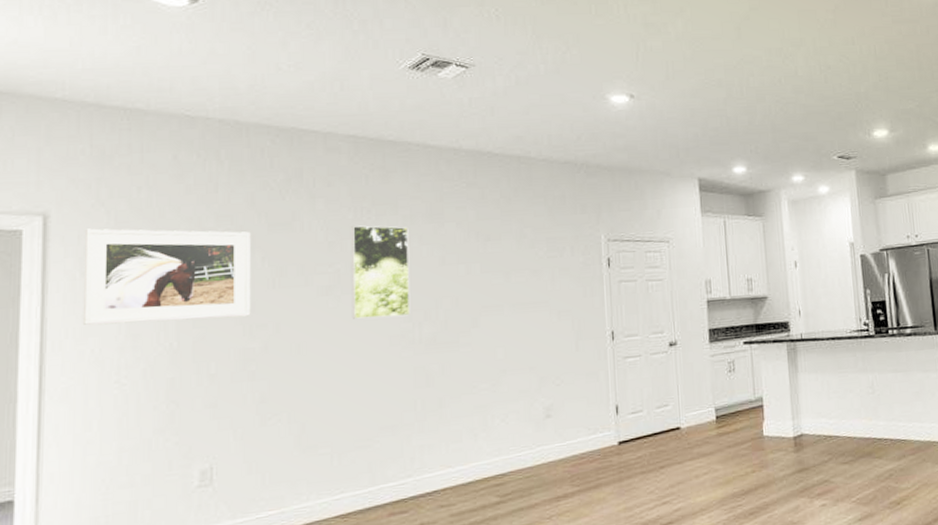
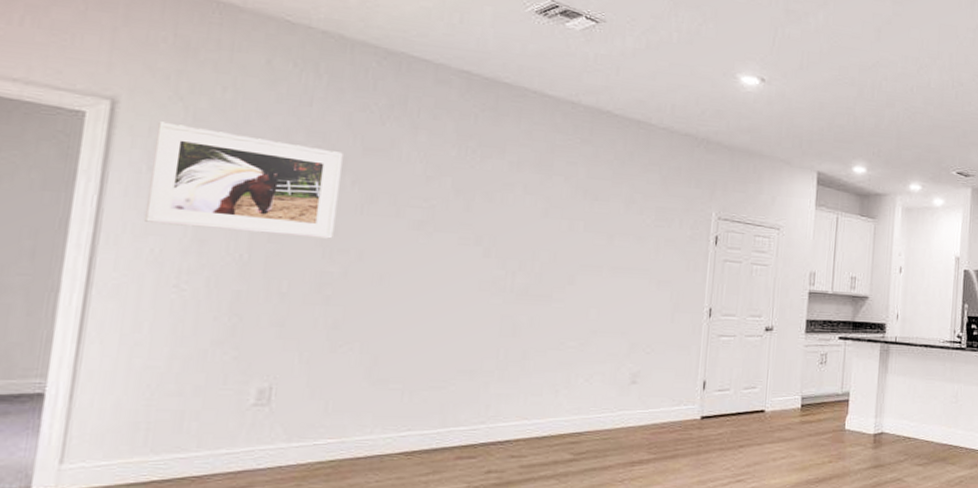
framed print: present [351,225,411,319] -> none [442,164,514,263]

